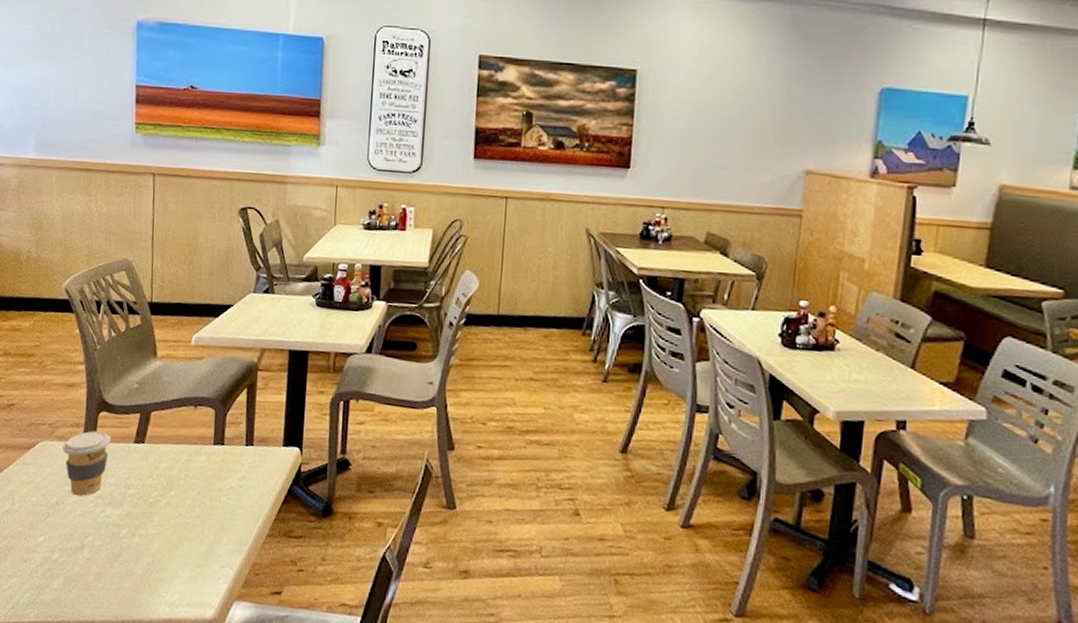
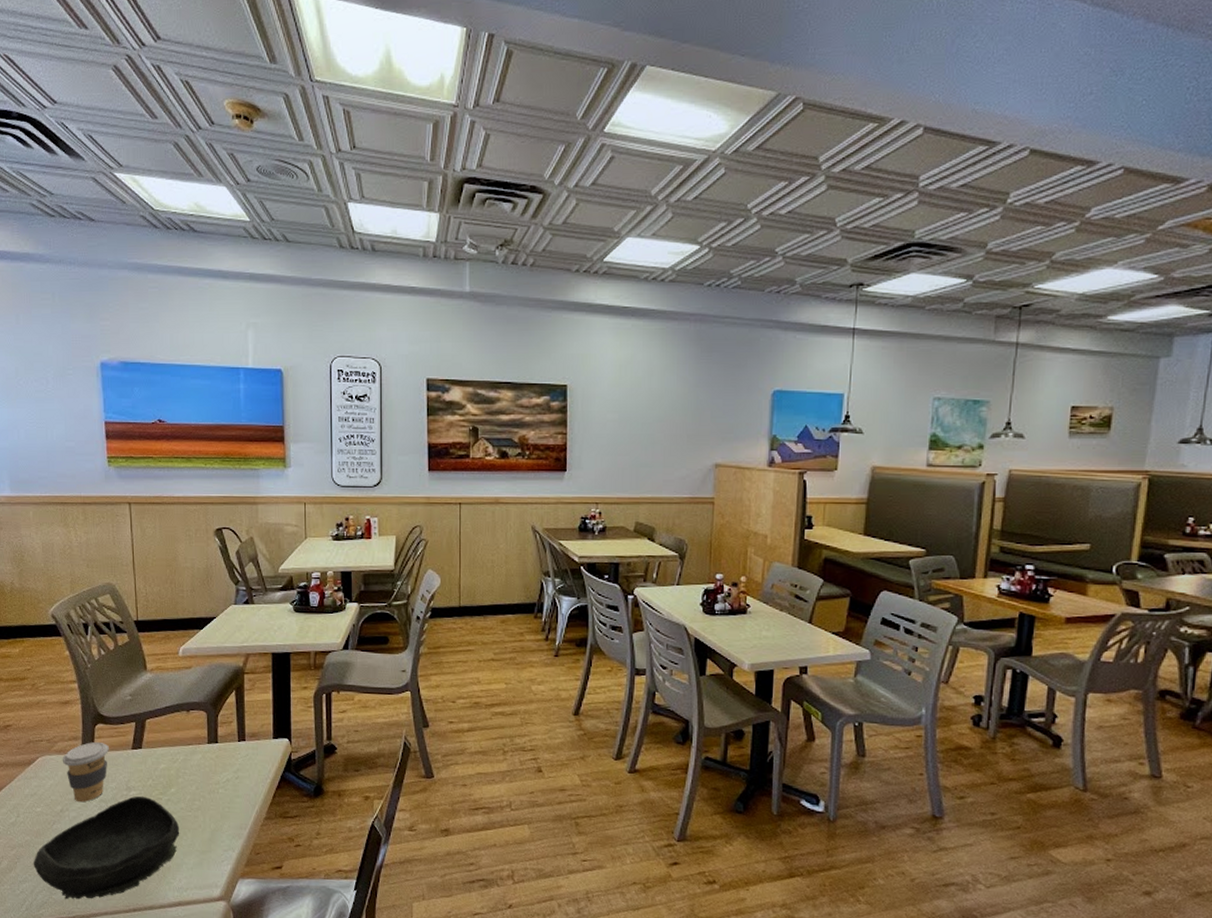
bowl: none [23,495,177,604] -> present [33,795,180,900]

